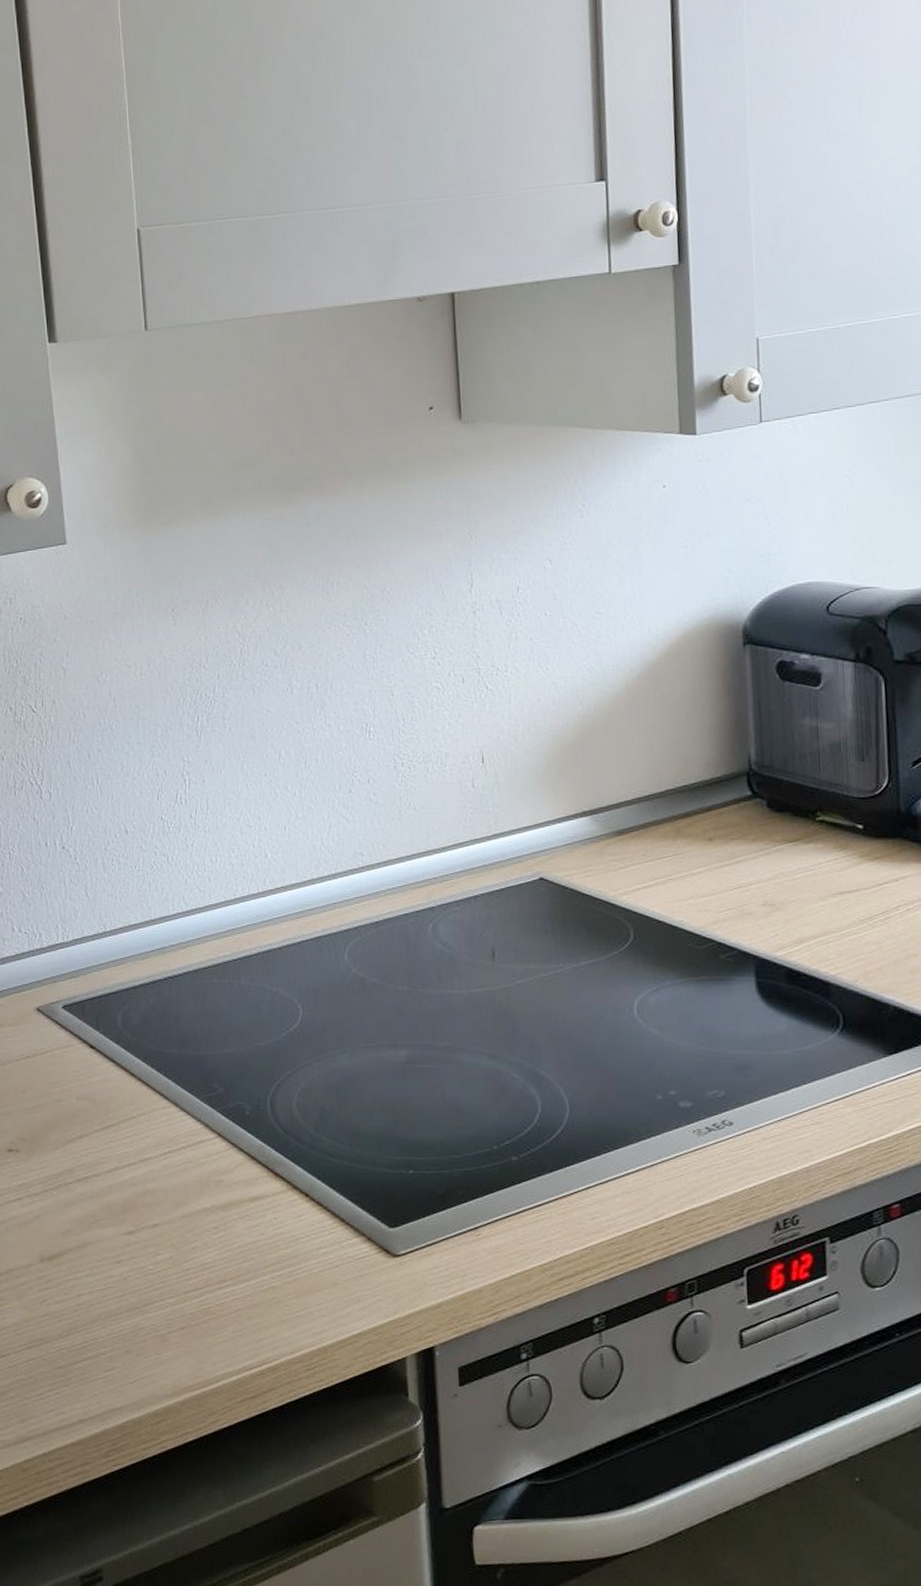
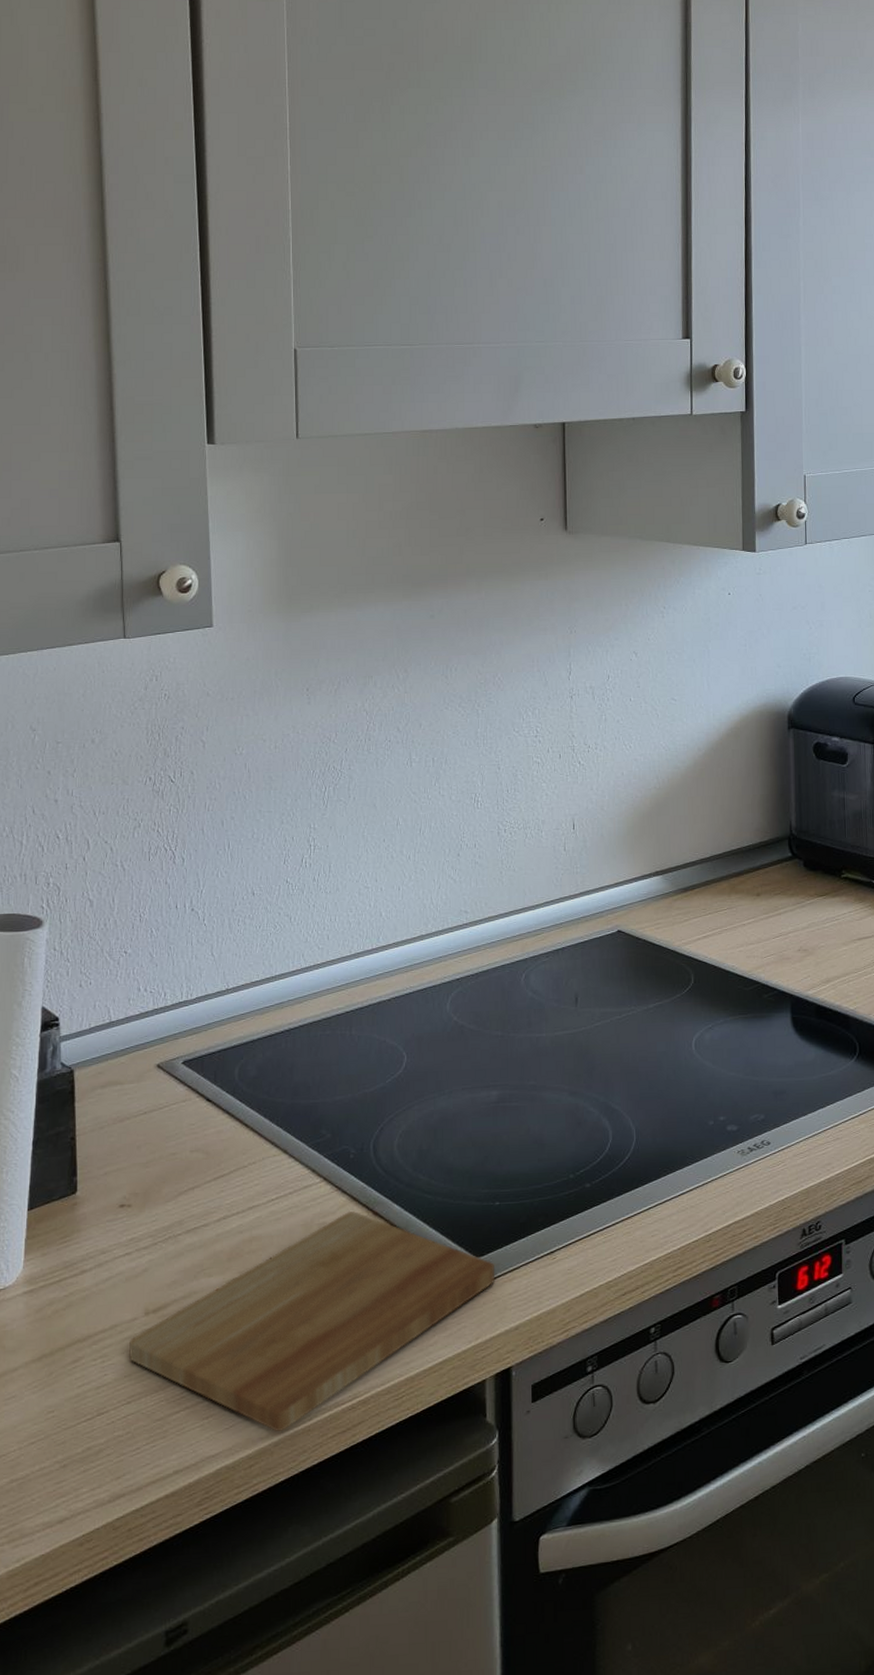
cutting board: none [26,1169,412,1390] -> present [129,1210,494,1431]

